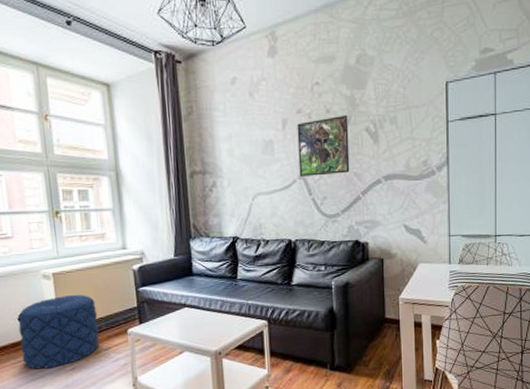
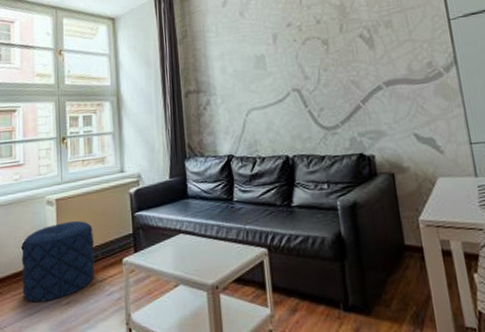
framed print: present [297,114,350,177] -> none [287,23,347,89]

